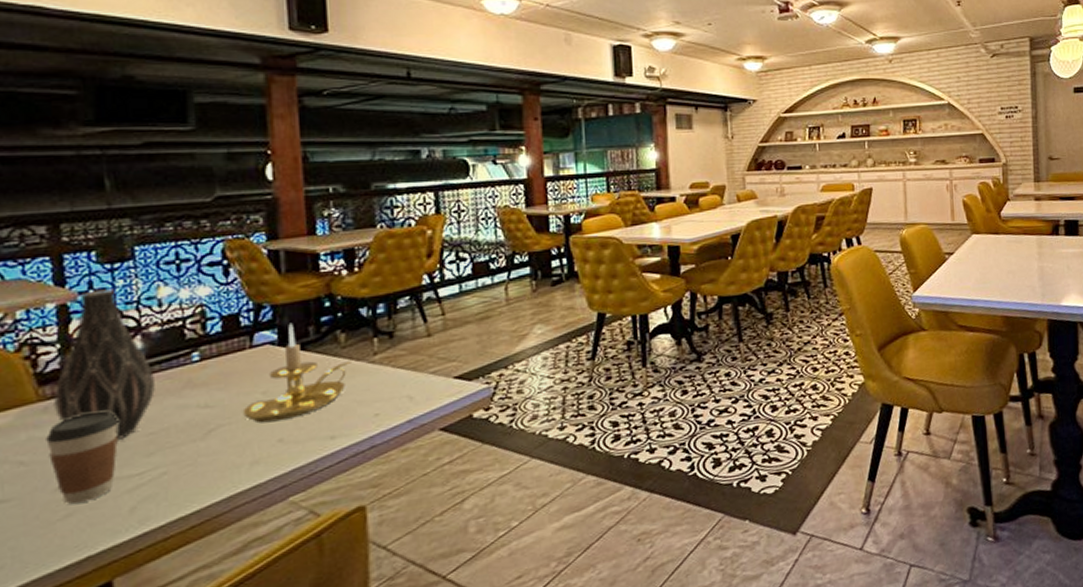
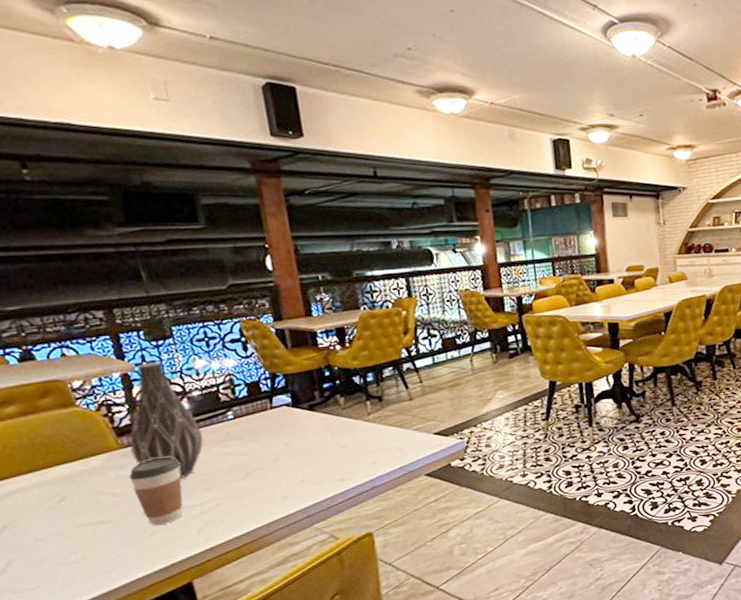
candle holder: present [242,323,351,423] -> none [271,388,351,468]

